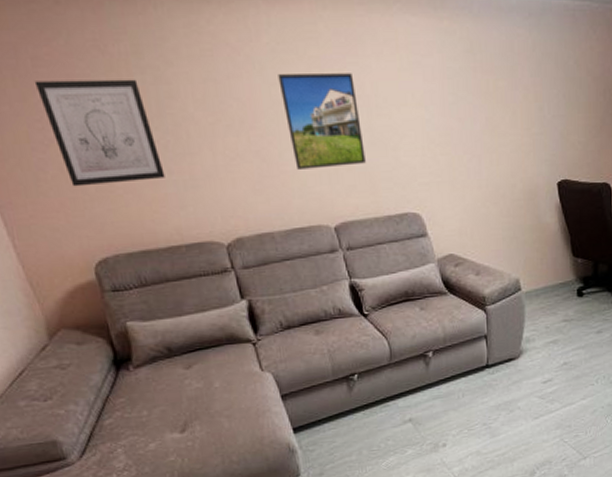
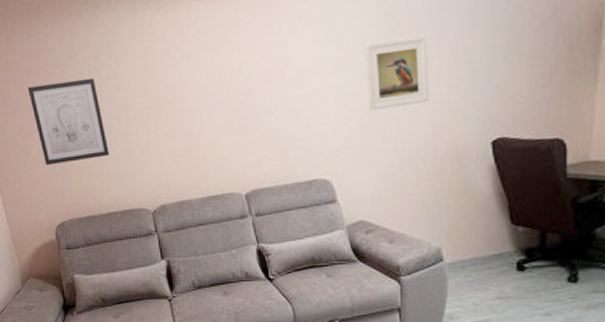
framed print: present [278,73,366,169] -> none [202,51,277,143]
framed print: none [449,78,507,148] -> present [365,36,429,112]

